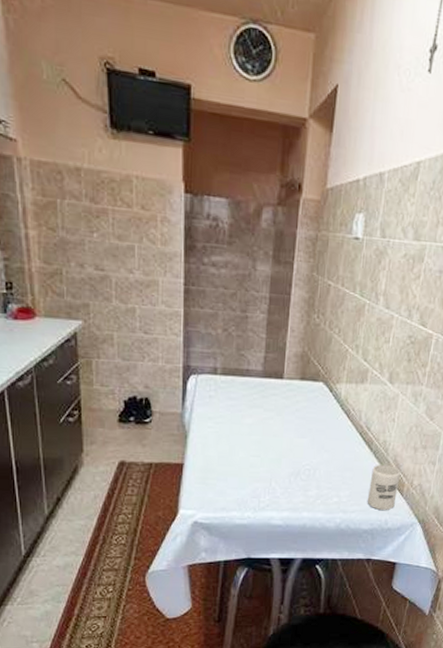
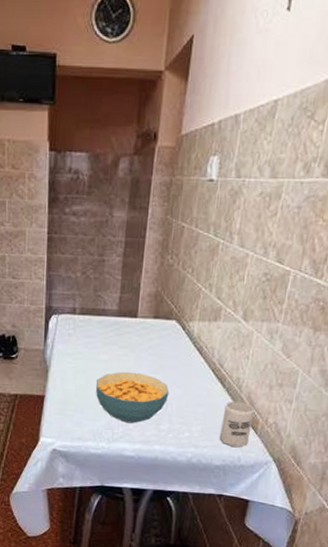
cereal bowl: none [239,437,317,490] -> present [95,372,169,423]

